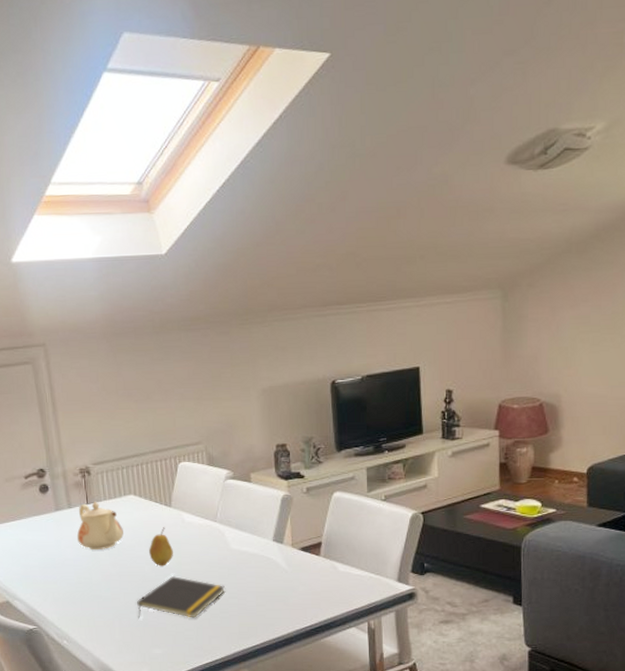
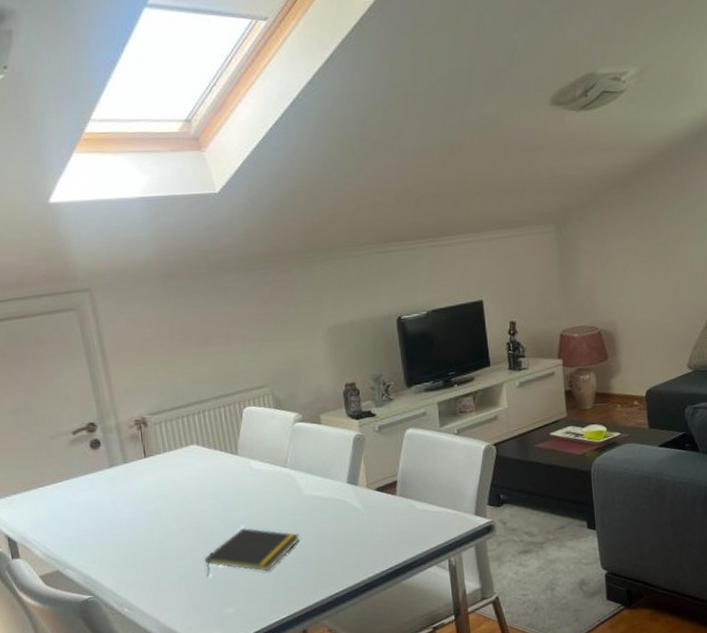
teapot: present [76,501,124,551] -> none [134,454,187,507]
fruit: present [149,527,173,566] -> none [215,477,242,519]

